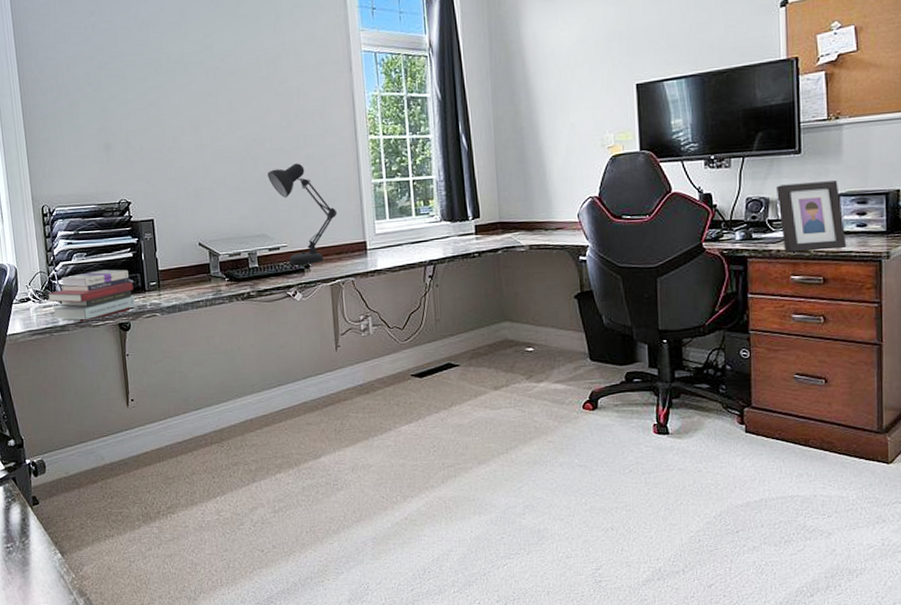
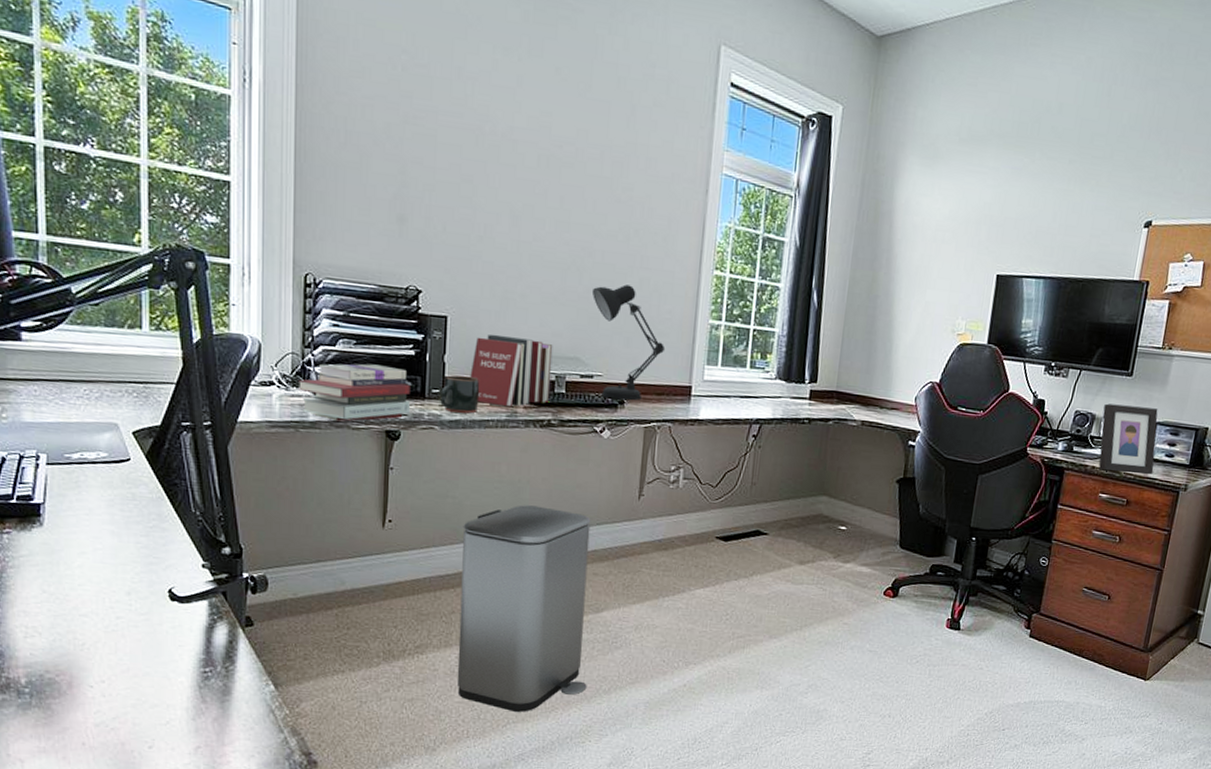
mug: none [157,266,189,299] -> present [440,375,480,414]
books: none [178,225,246,288] -> present [470,334,553,408]
pedal bin: none [191,369,318,558] -> present [456,505,591,712]

